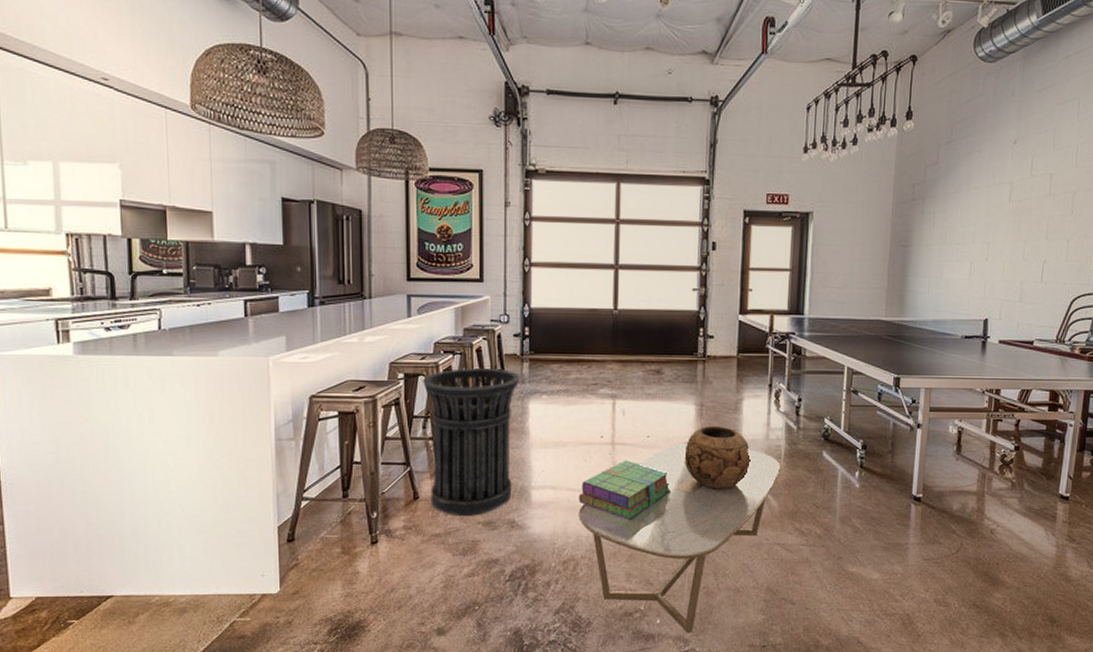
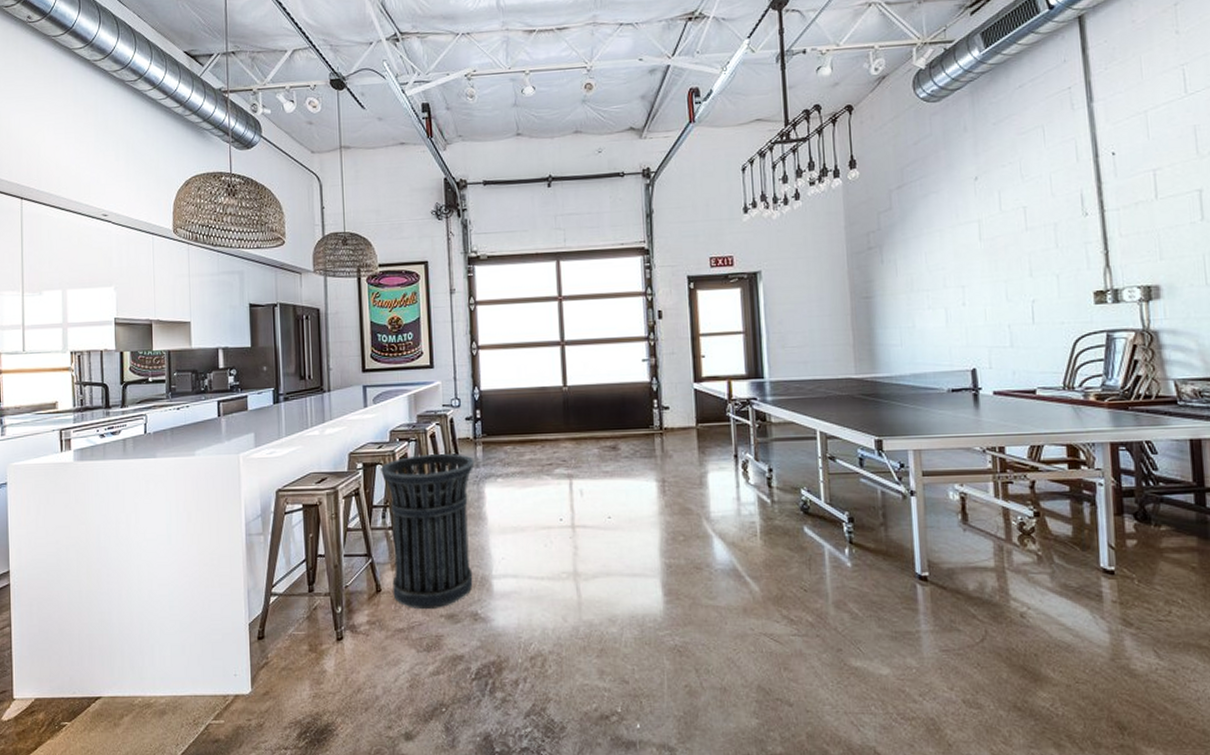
coffee table: present [578,441,781,633] -> none [542,521,759,740]
stack of books: present [578,460,672,520] -> none [541,544,640,610]
decorative bowl: present [684,425,752,489] -> none [649,502,725,573]

